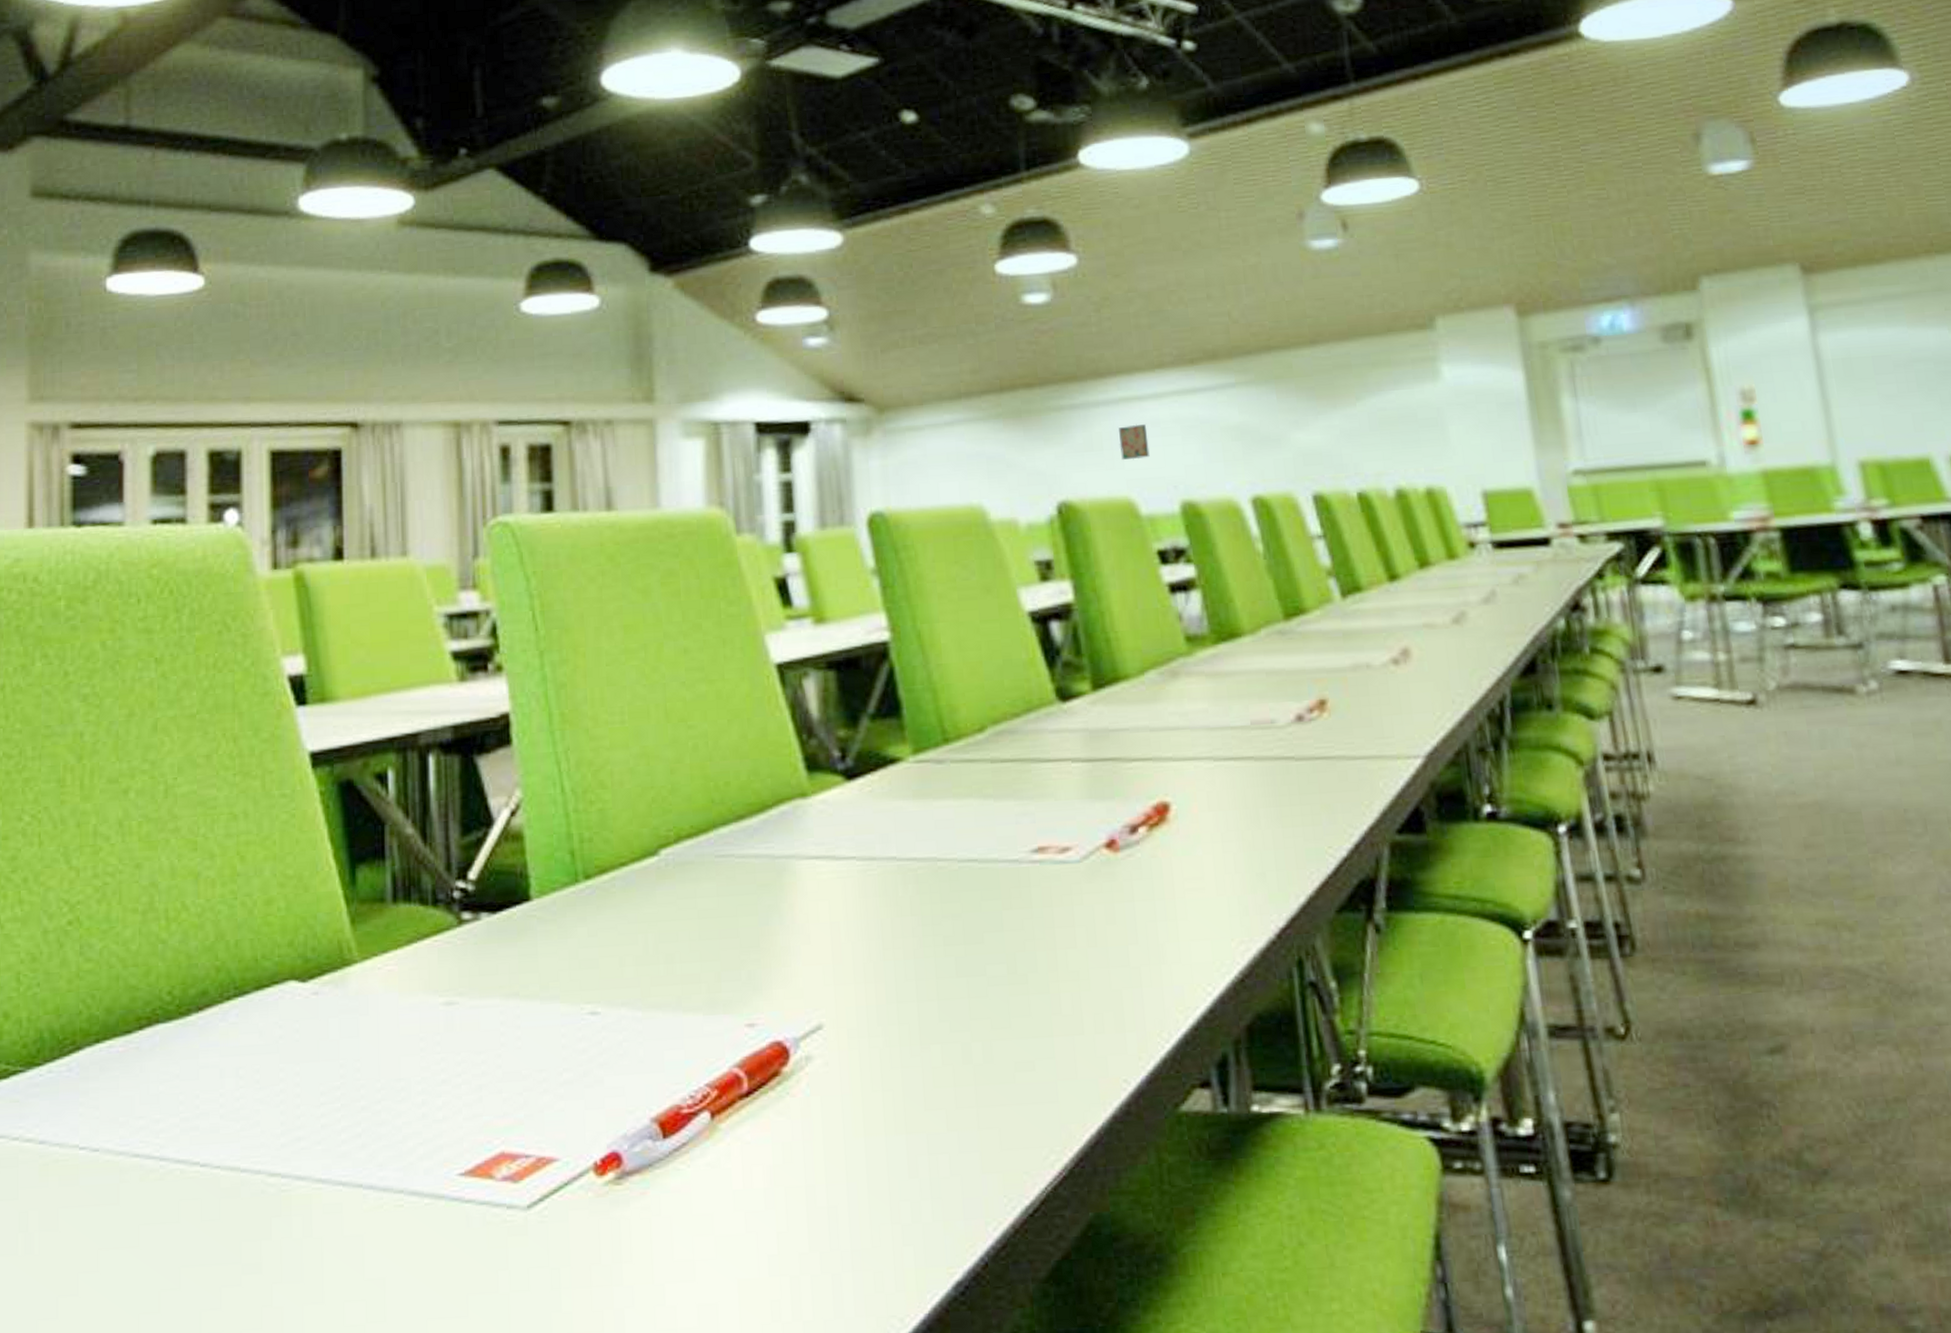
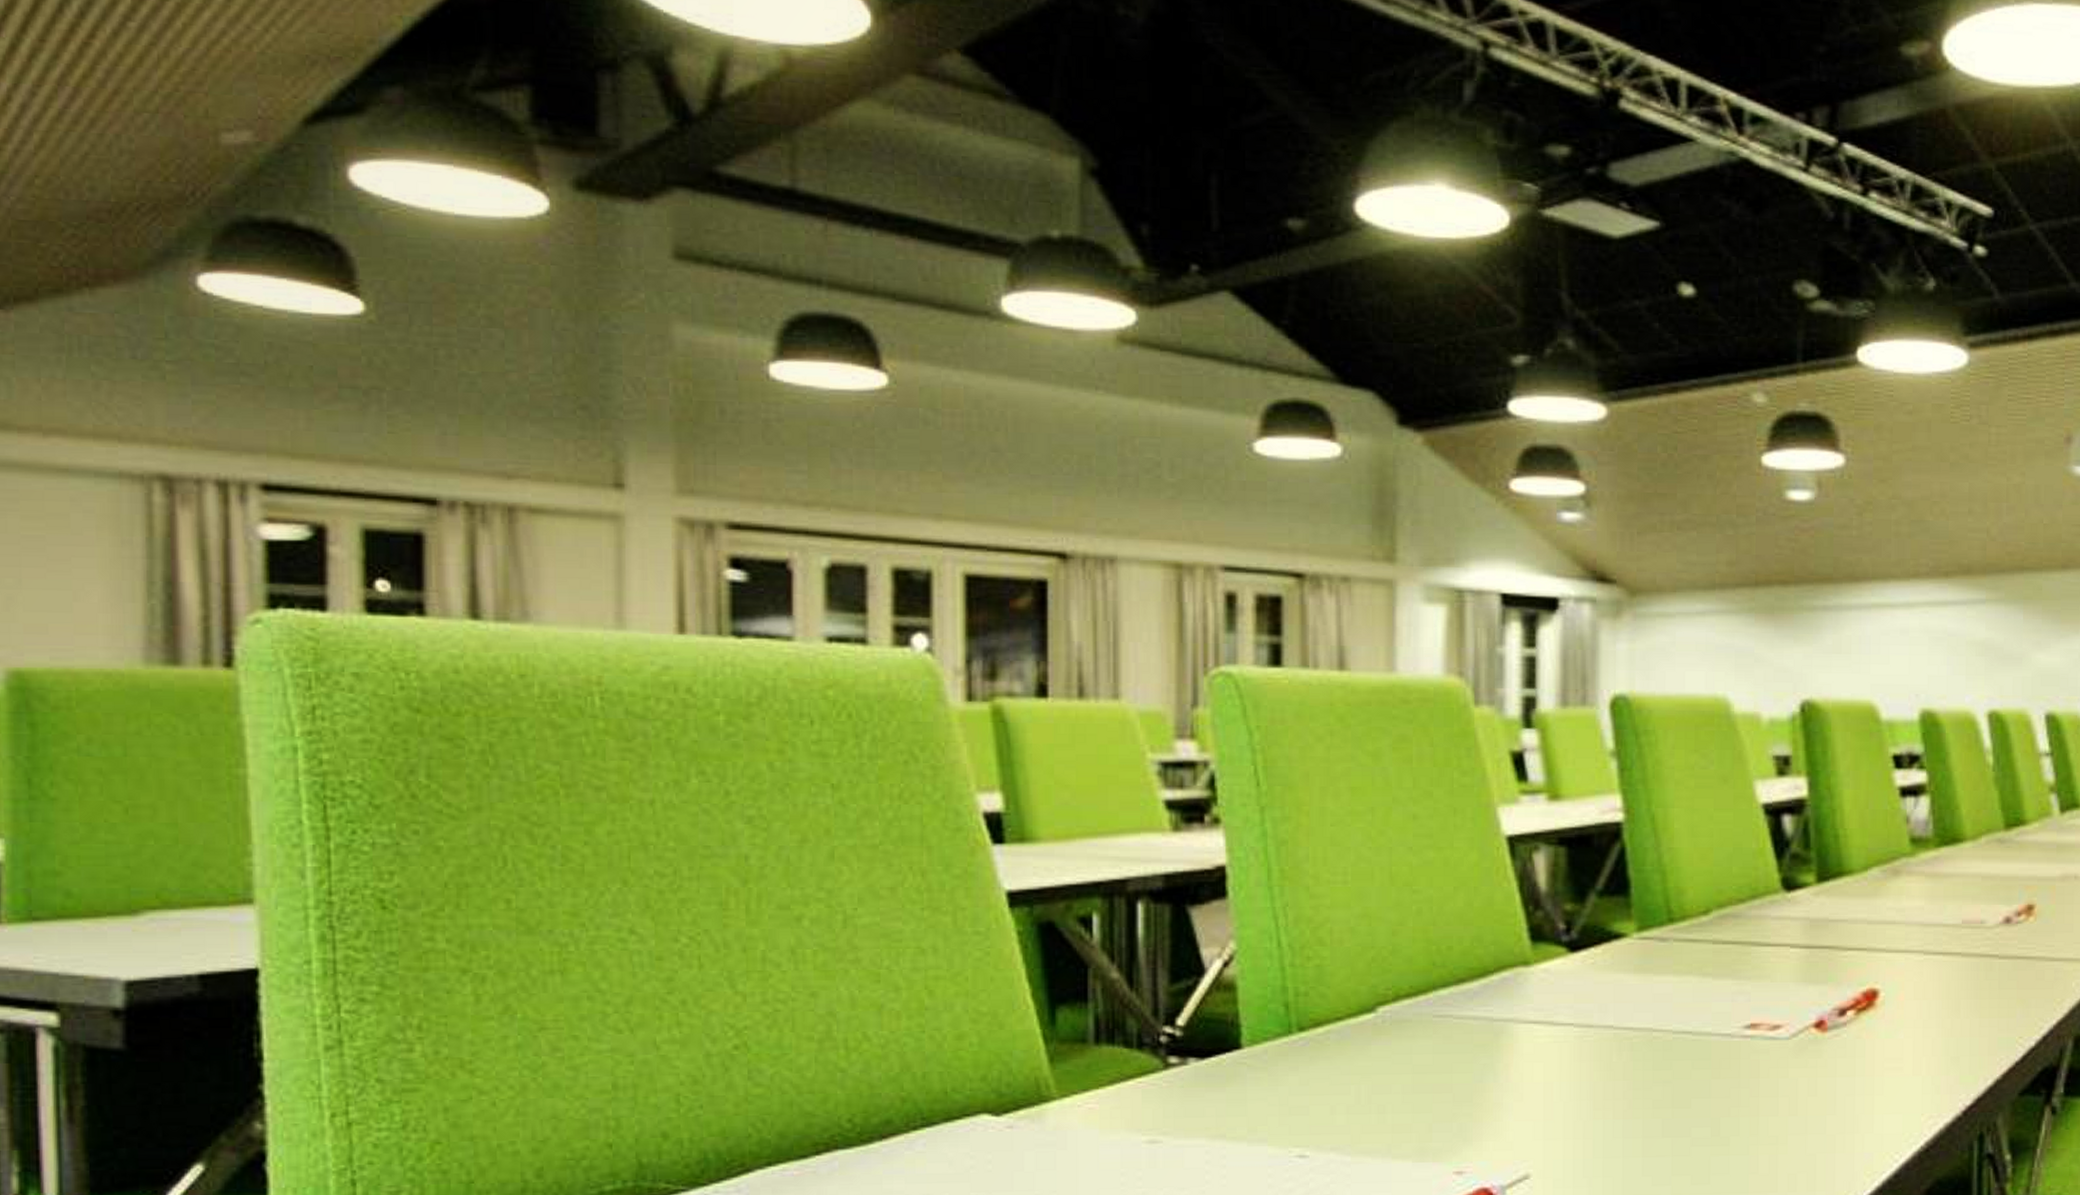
wall art: present [1119,424,1150,461] -> none [1867,631,1896,666]

